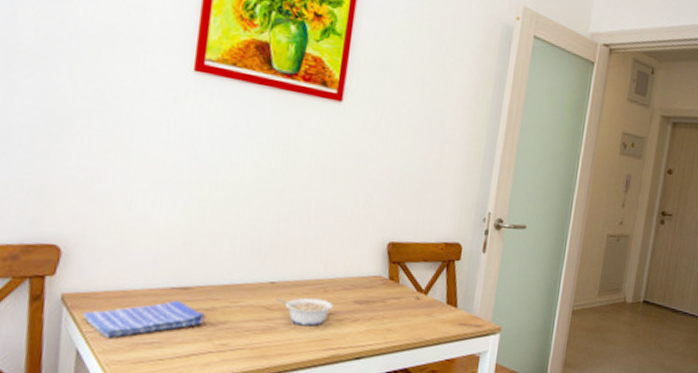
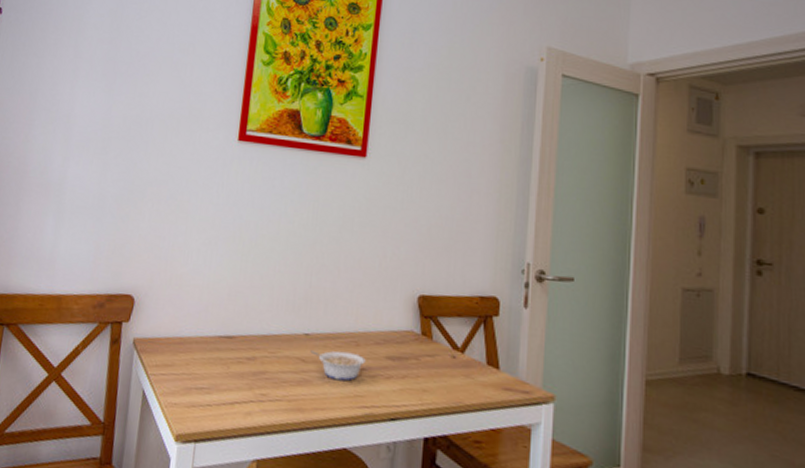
dish towel: present [82,301,205,339] -> none [148,348,247,382]

